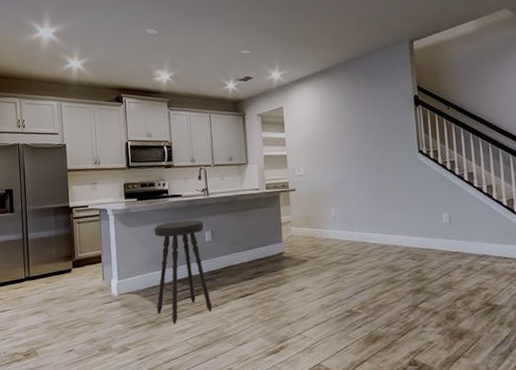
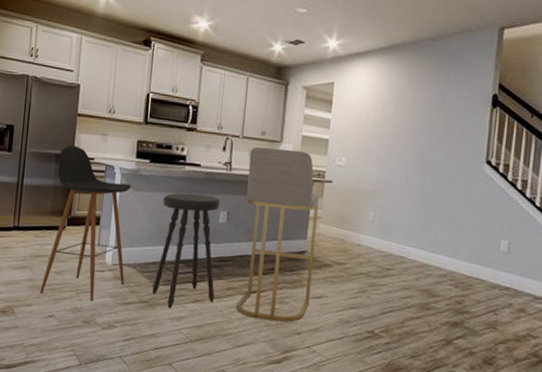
bar stool: none [57,197,131,333] -> present [40,145,132,302]
bar stool: none [222,168,294,318] -> present [236,146,319,322]

